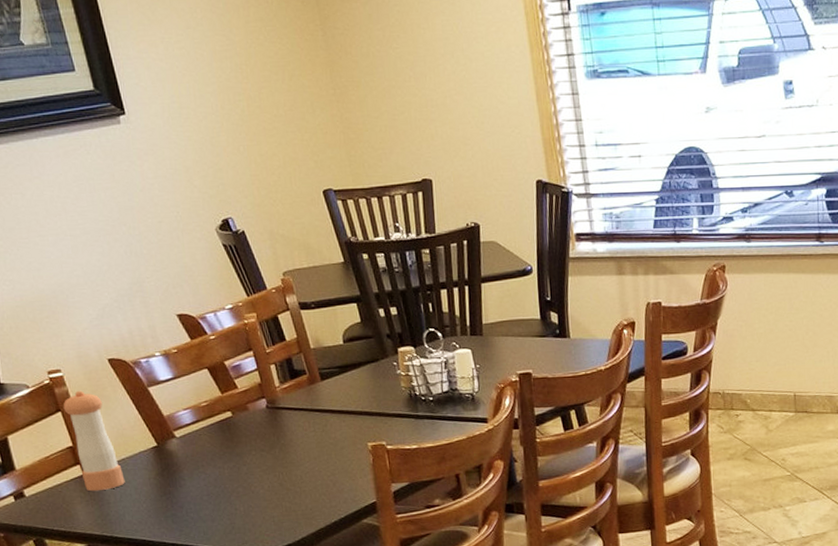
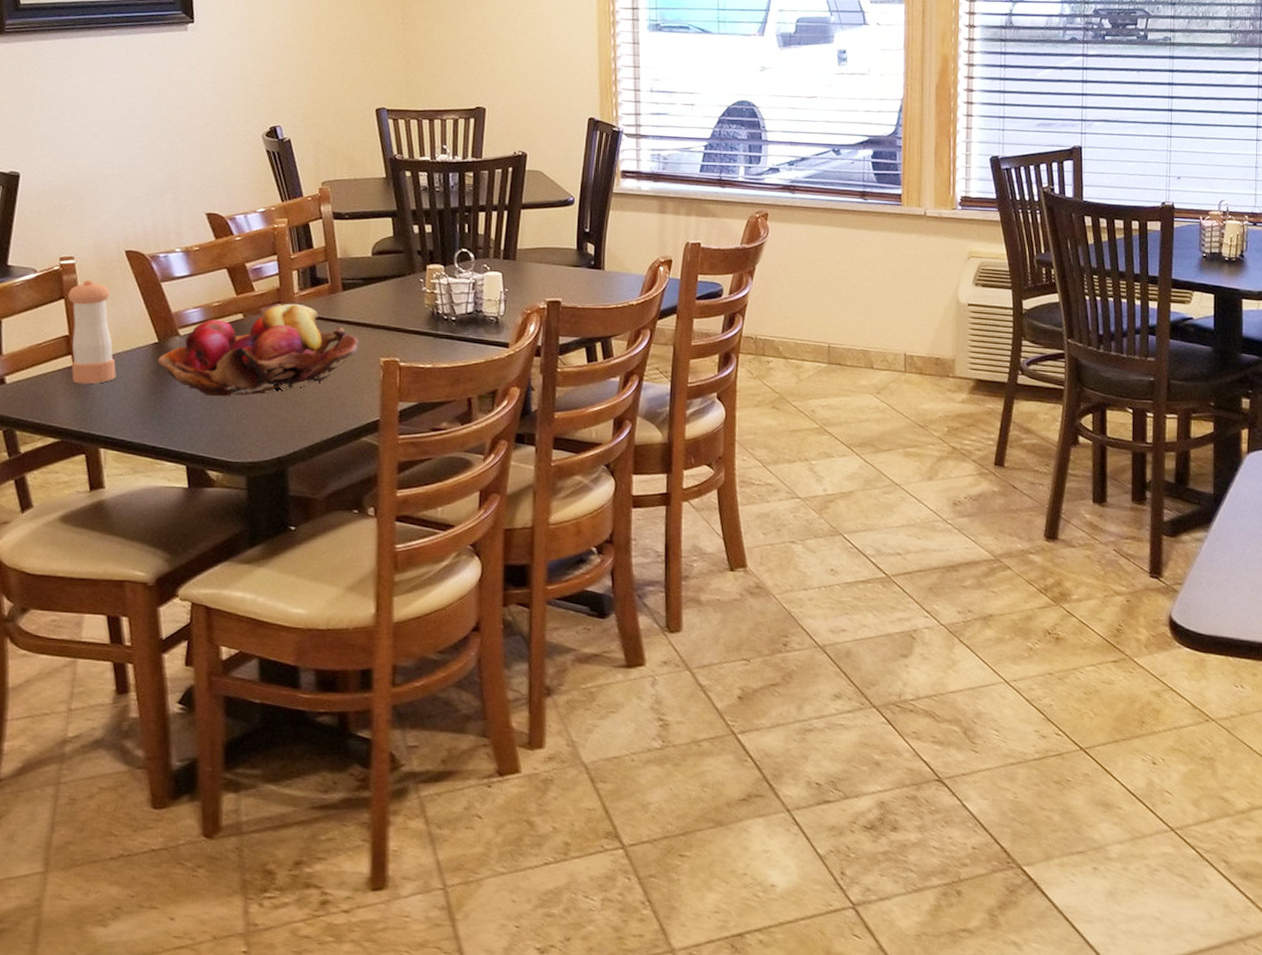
fruit basket: none [160,397,346,493] -> present [158,303,359,397]

